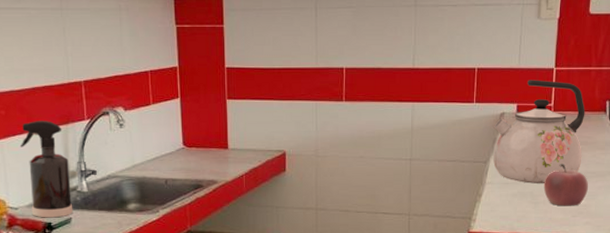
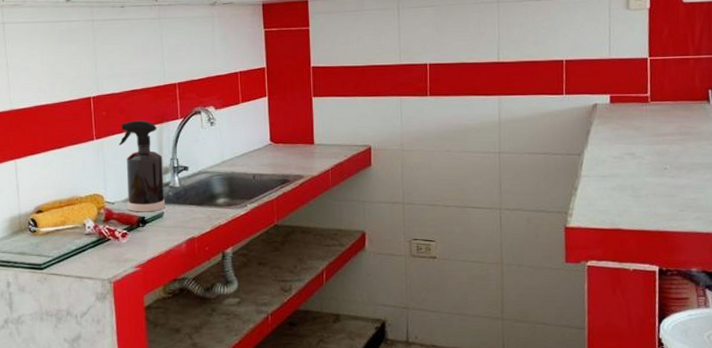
kettle: present [493,80,585,184] -> none [586,70,686,176]
fruit: present [543,163,589,206] -> none [645,154,696,200]

